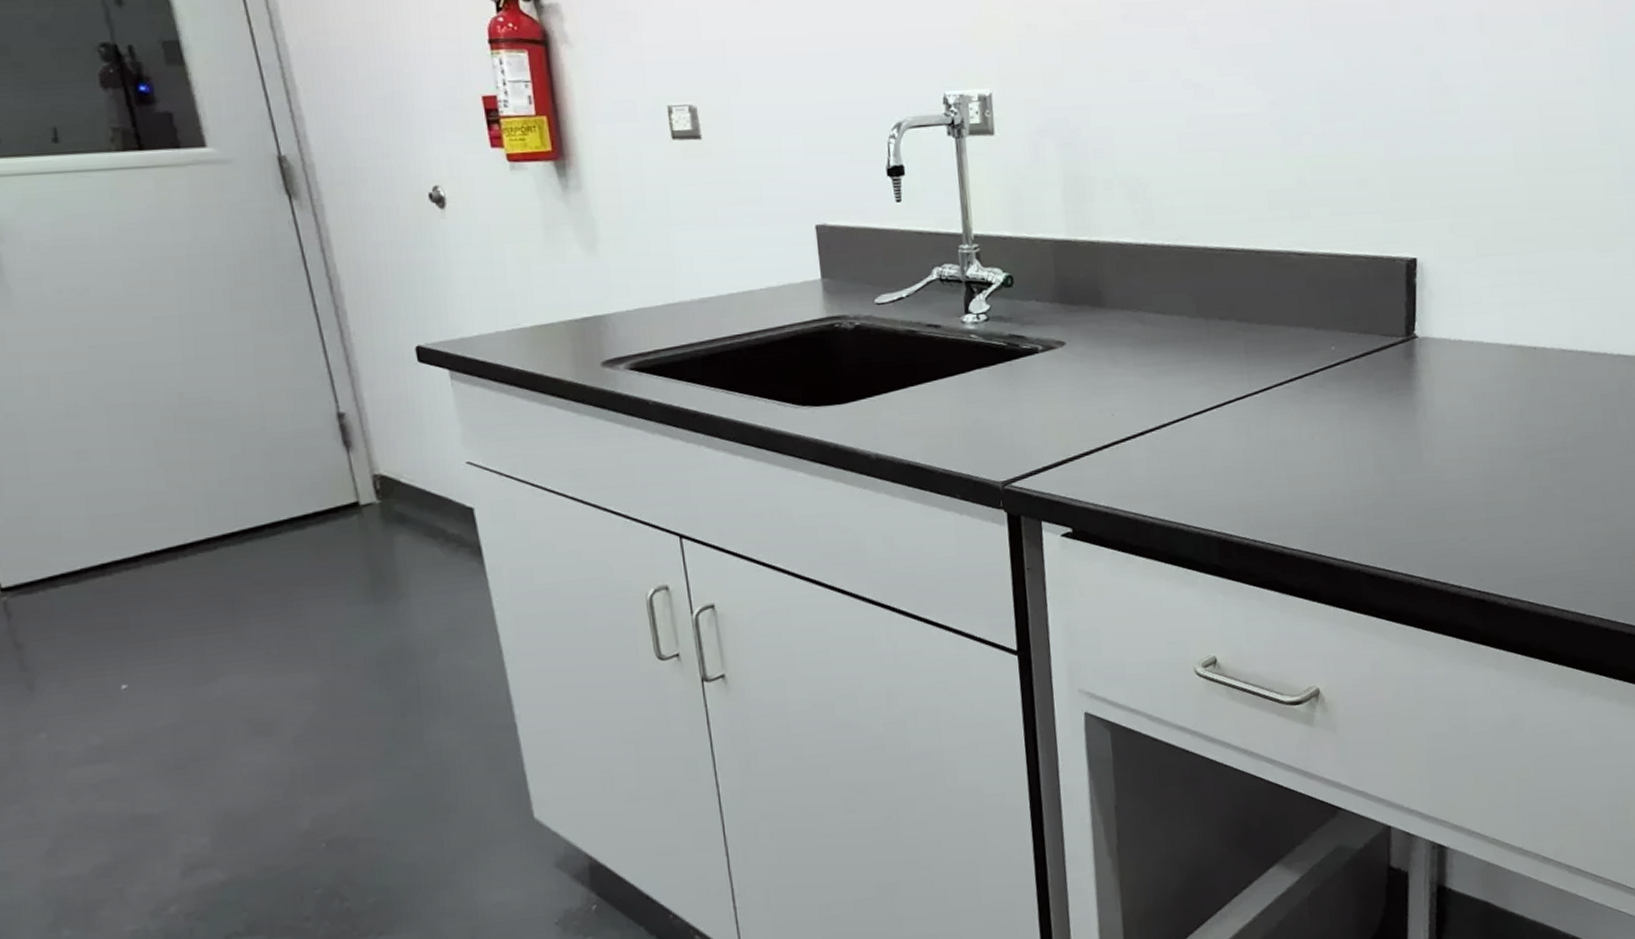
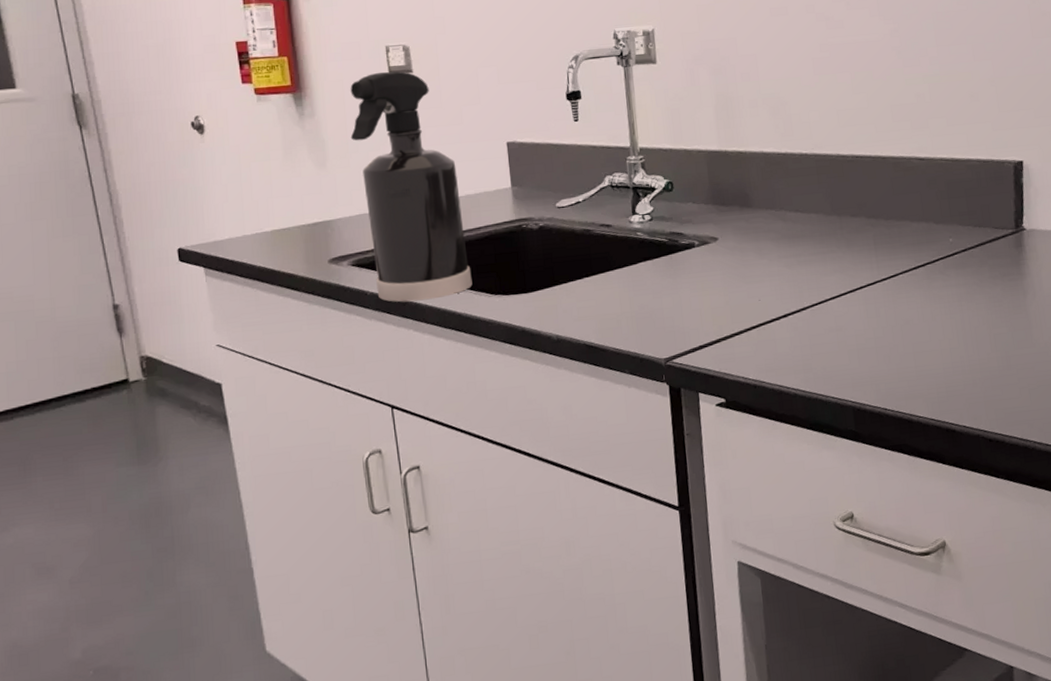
spray bottle: none [625,137,776,414] -> present [350,71,473,302]

